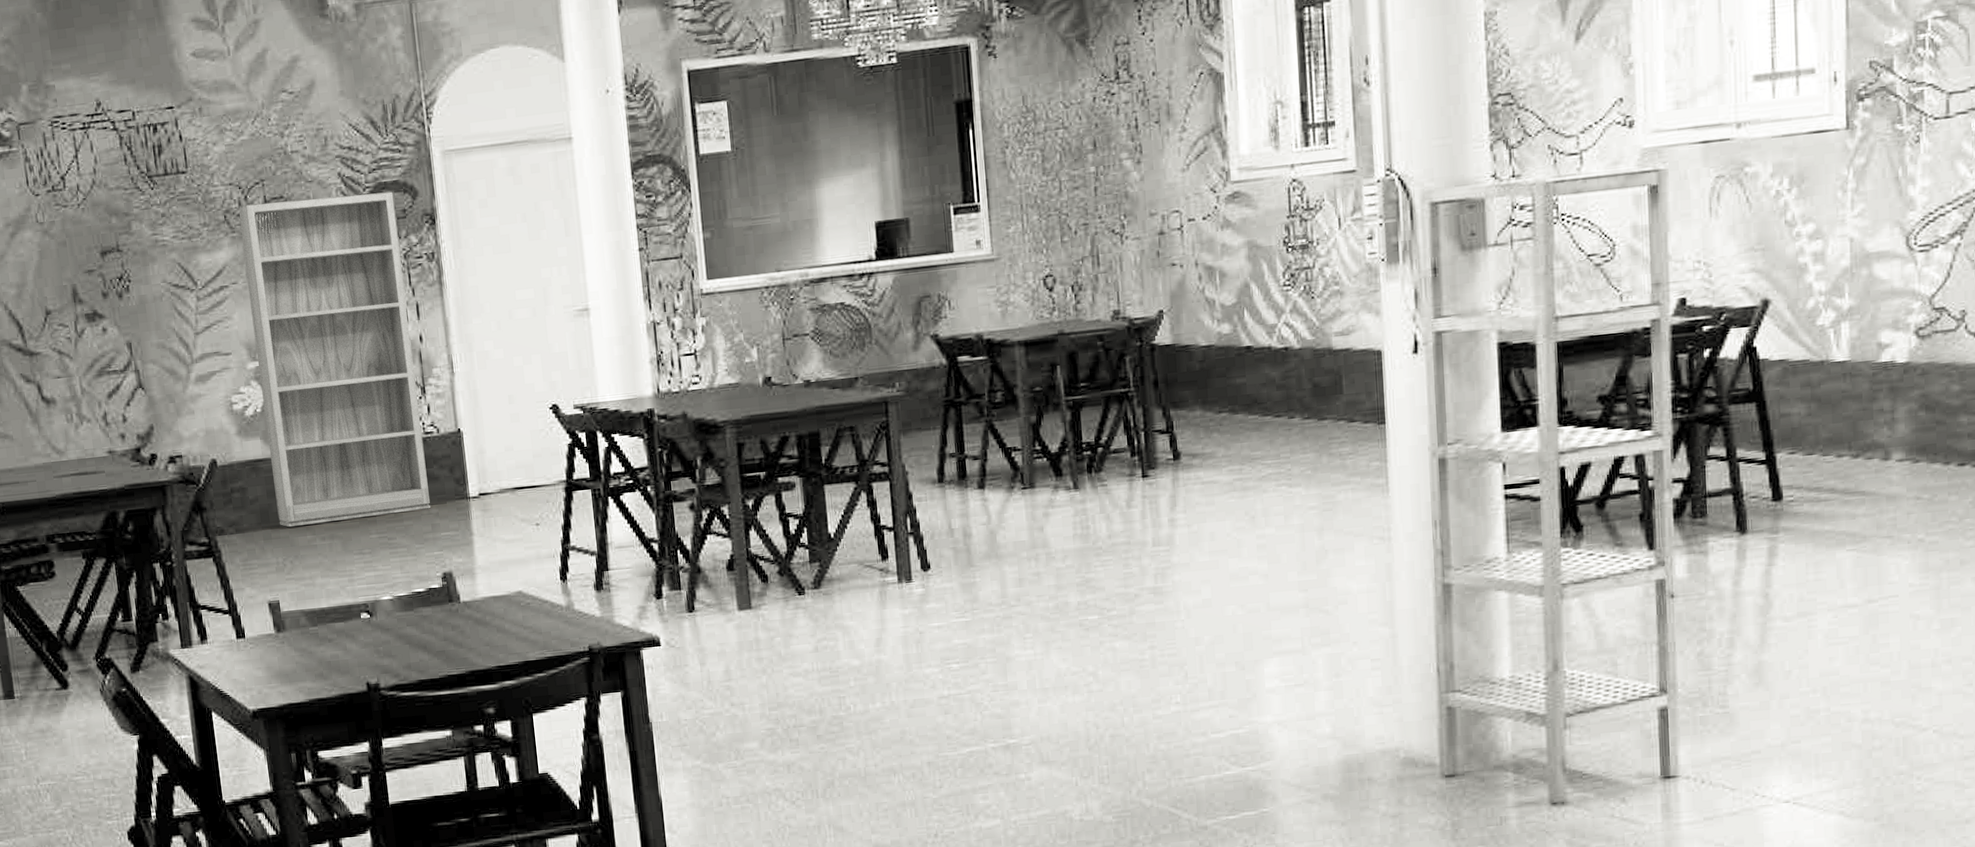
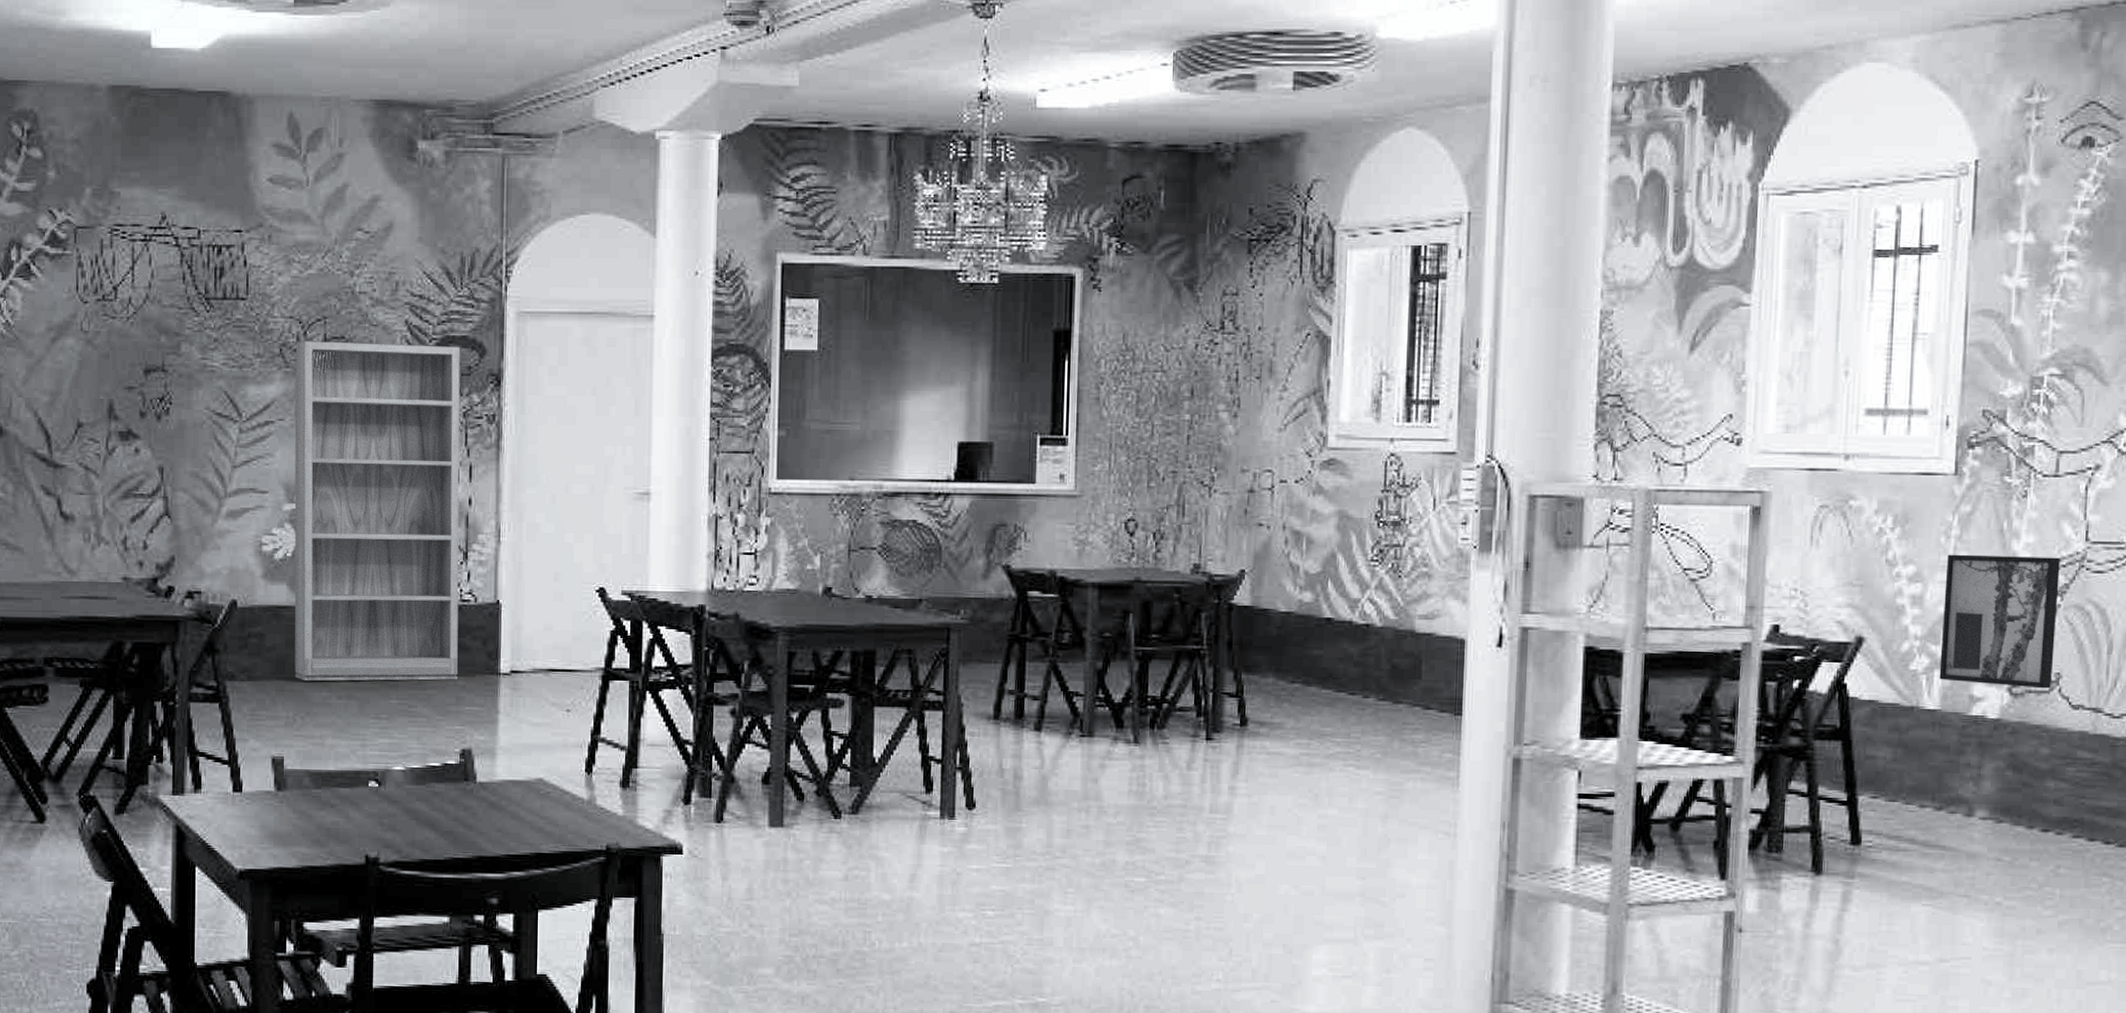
wall art: none [1845,197,1958,332] -> present [1939,554,2060,689]

